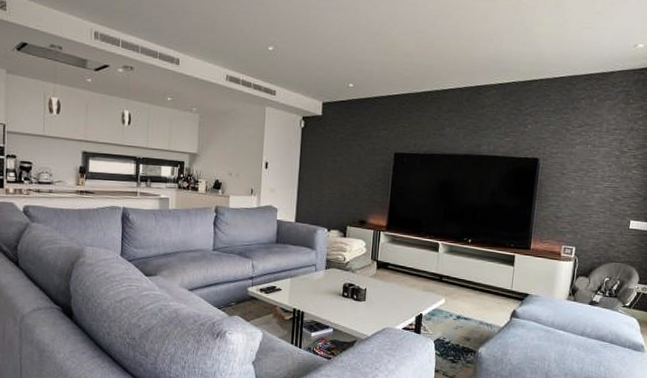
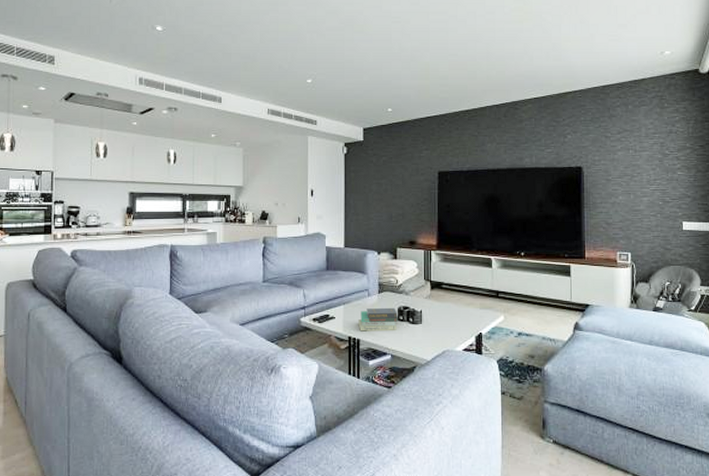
books: none [303,283,343,306] -> present [358,307,398,332]

